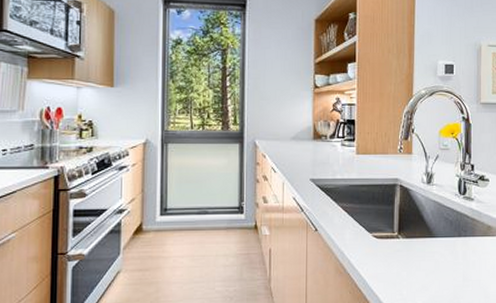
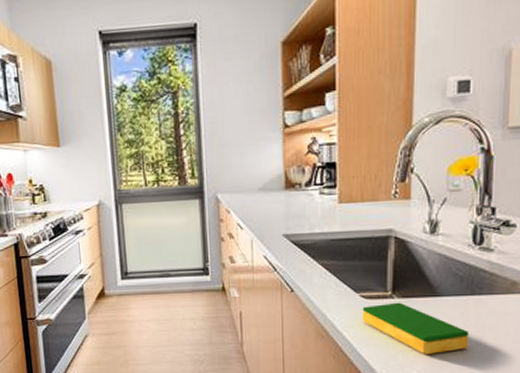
dish sponge: none [374,242,458,290] -> present [362,302,470,355]

